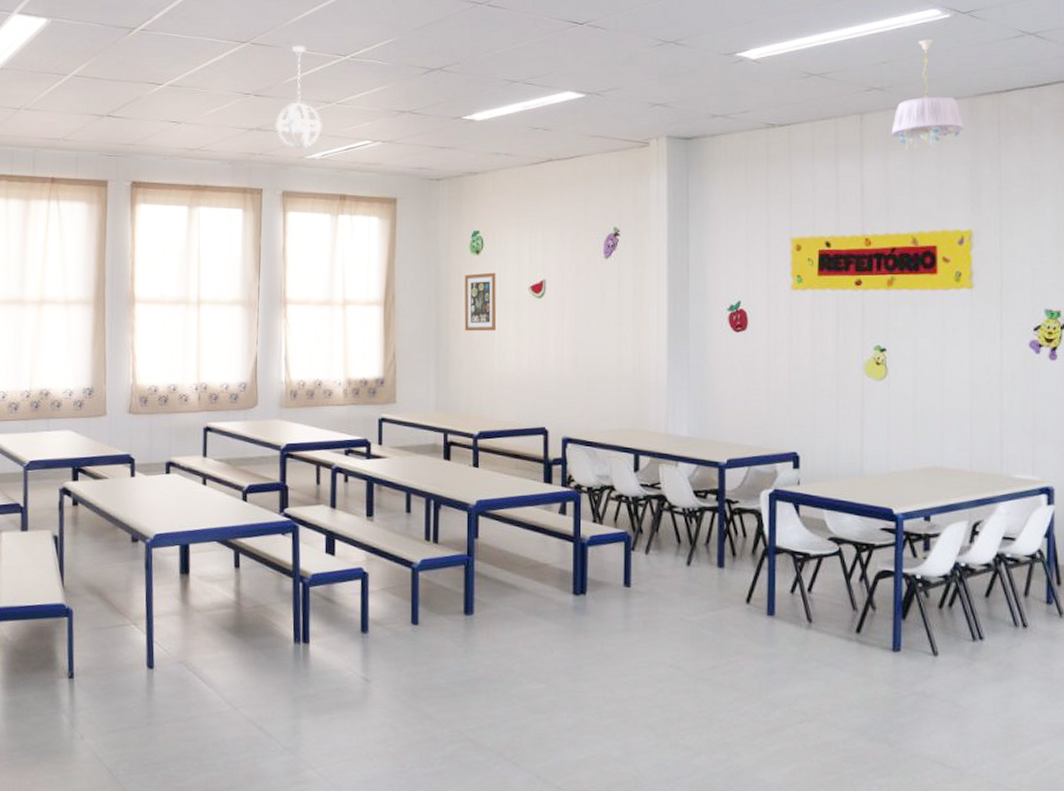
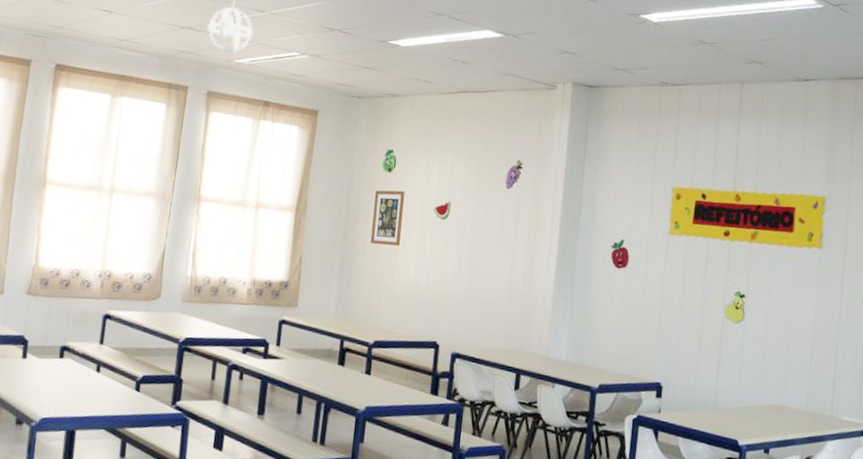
ceiling light fixture: present [891,40,964,150] -> none [765,24,827,122]

